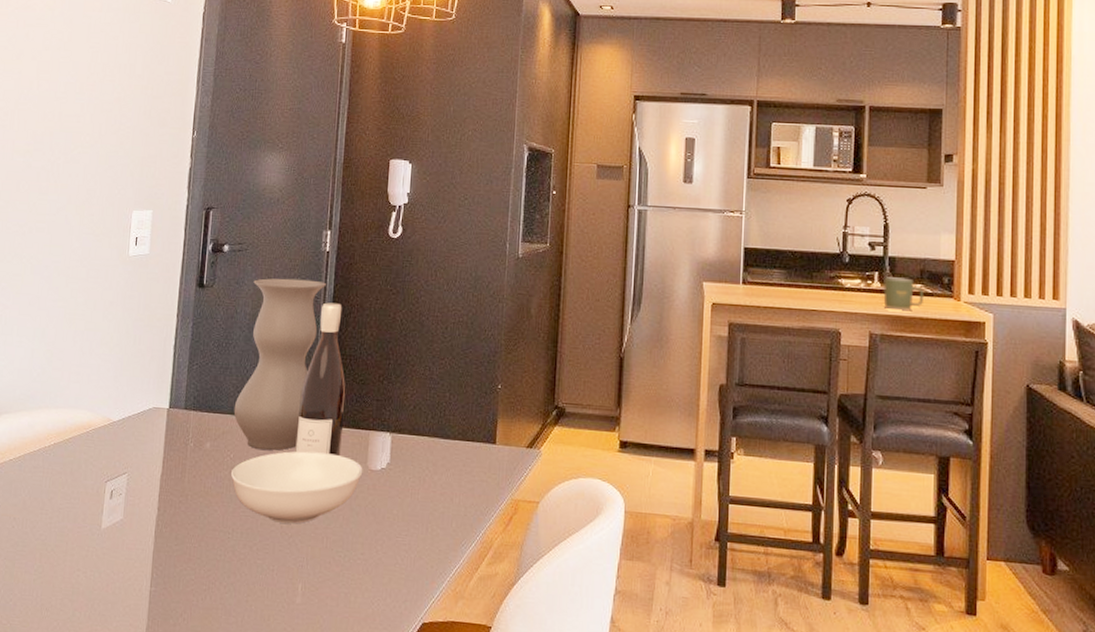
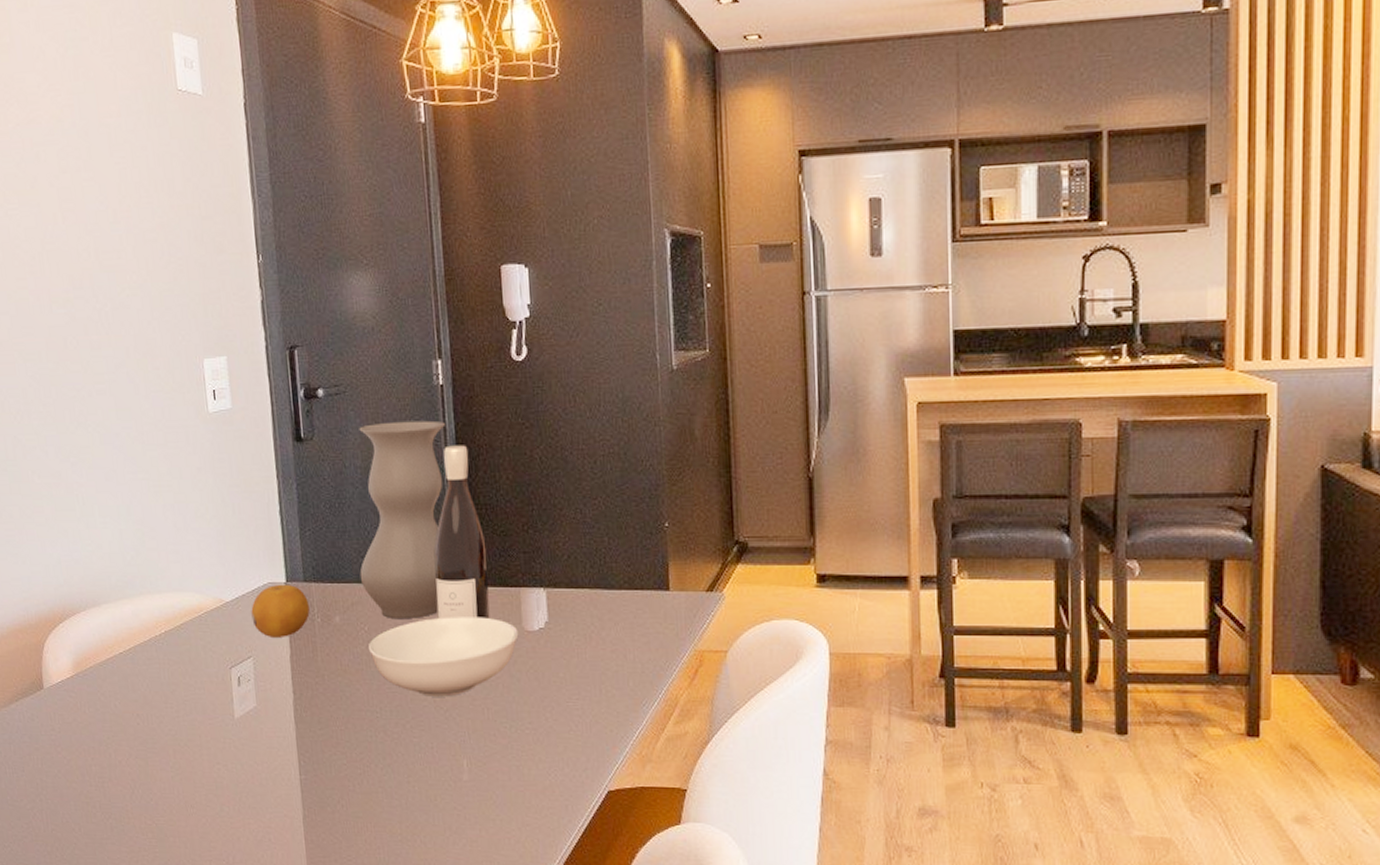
fruit: none [133,409,186,458] -> present [251,584,310,637]
mug: present [883,277,923,311] -> none [1134,348,1186,390]

